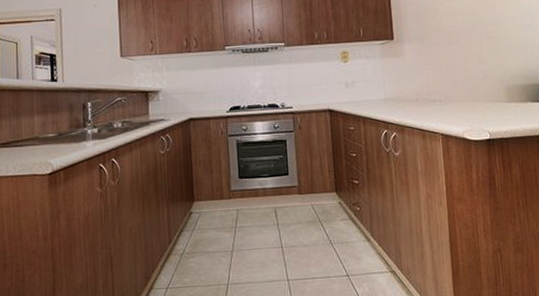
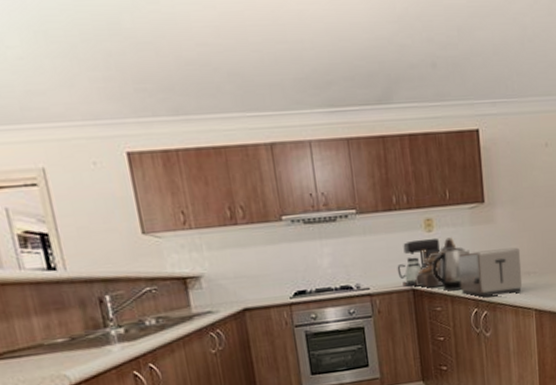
coffee maker: none [316,68,354,109] -> present [397,239,440,288]
spice rack: none [331,67,369,110] -> present [415,237,457,288]
kettle: none [346,75,380,113] -> present [432,247,470,291]
toaster: none [370,78,429,121] -> present [458,247,523,298]

